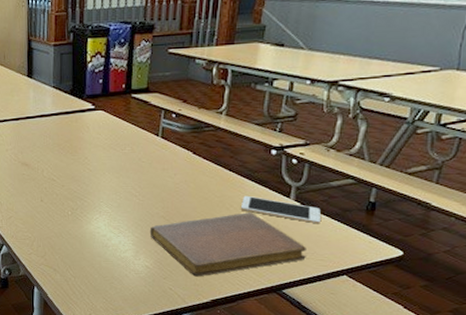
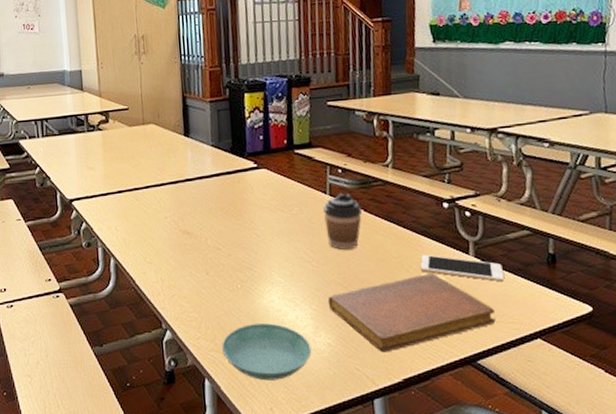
saucer: none [51,245,131,292] -> present [222,323,312,381]
coffee cup: none [154,136,192,187] -> present [323,193,363,250]

